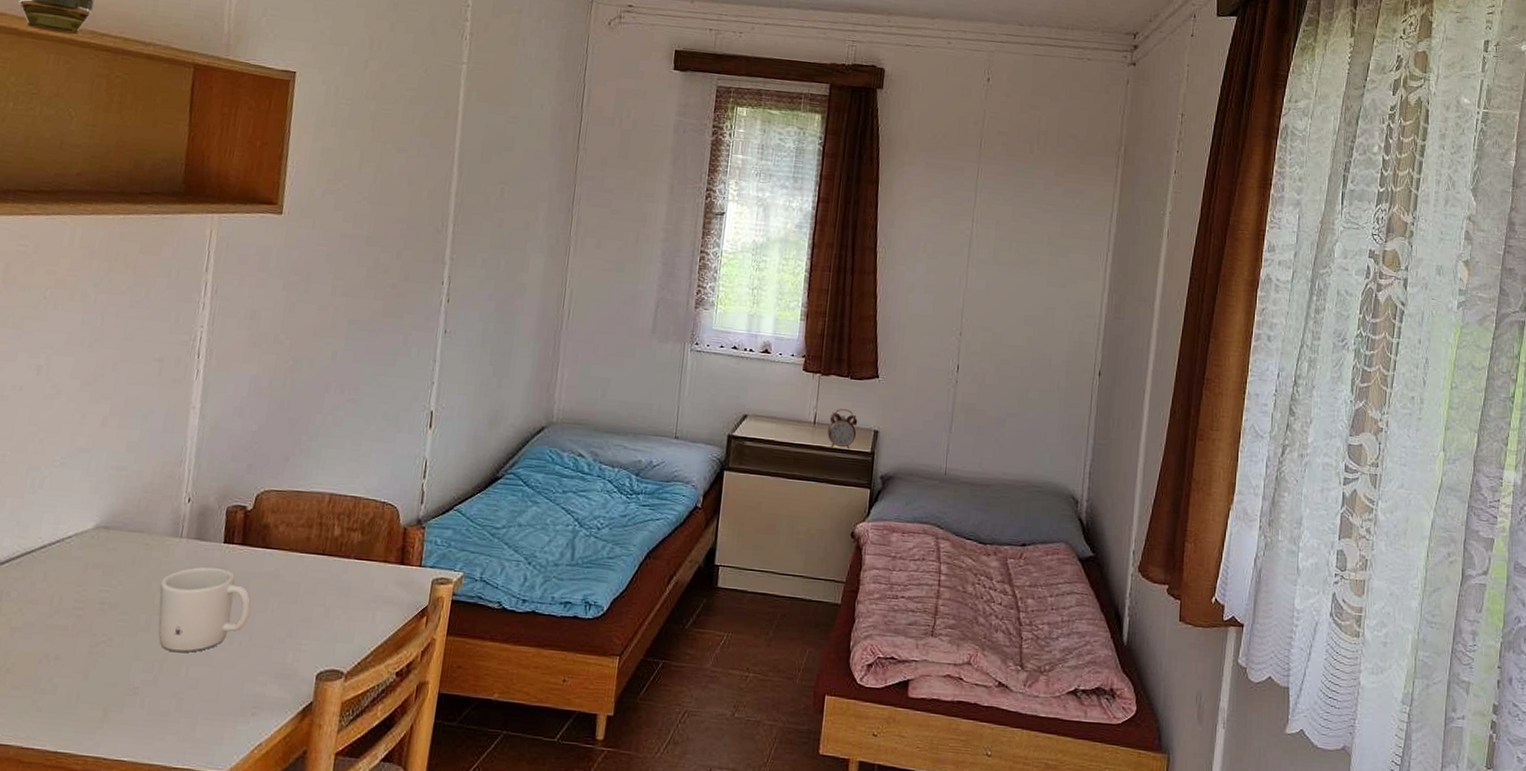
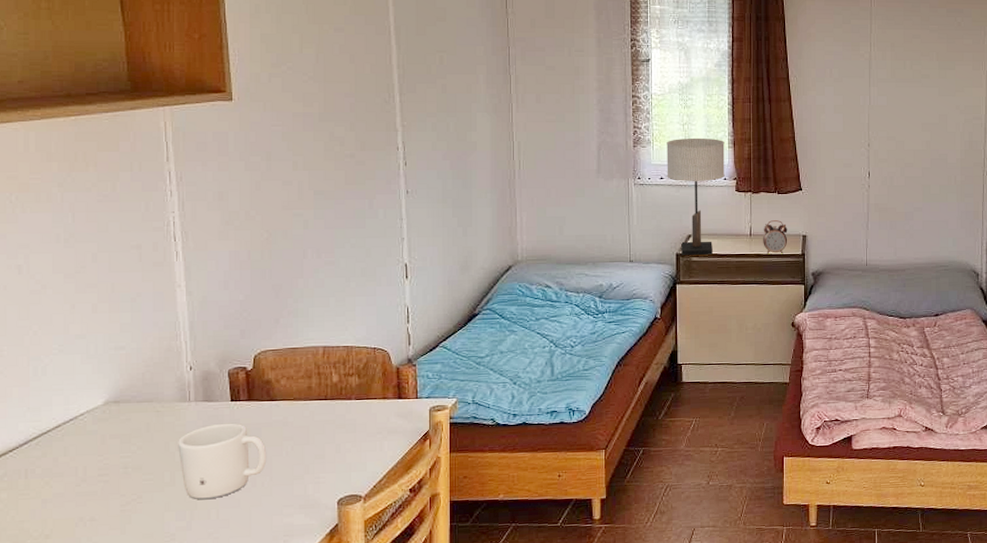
table lamp: none [728,304,797,441] -> present [666,137,725,256]

